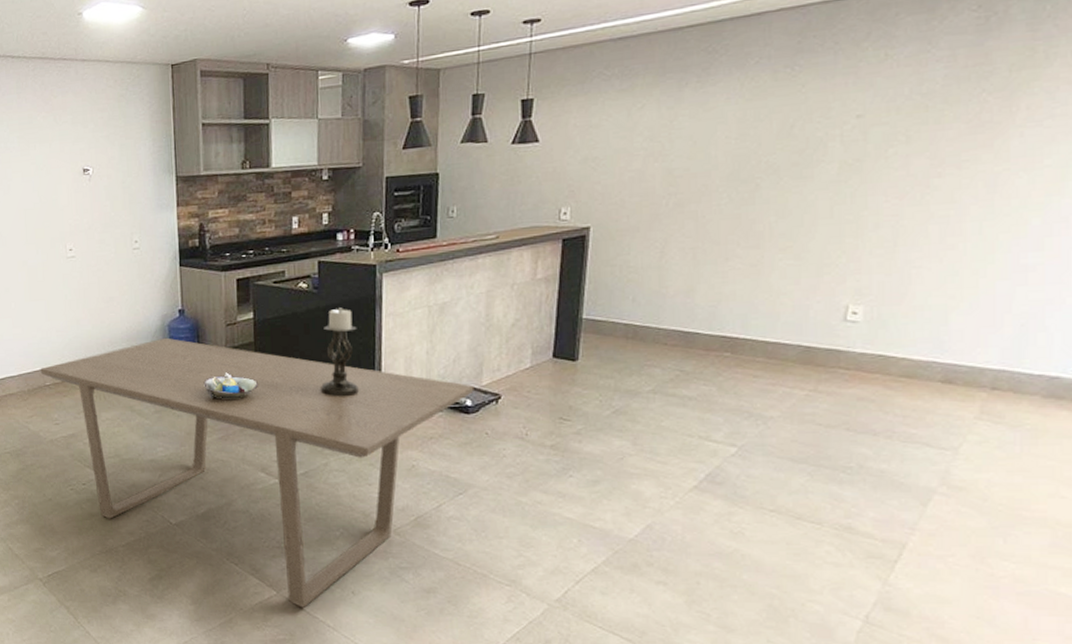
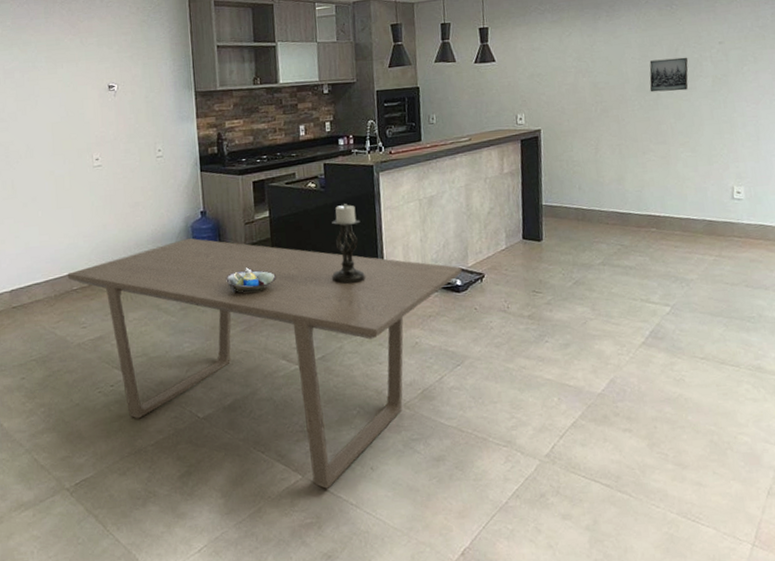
wall art: none [746,135,808,182] -> present [649,57,688,92]

